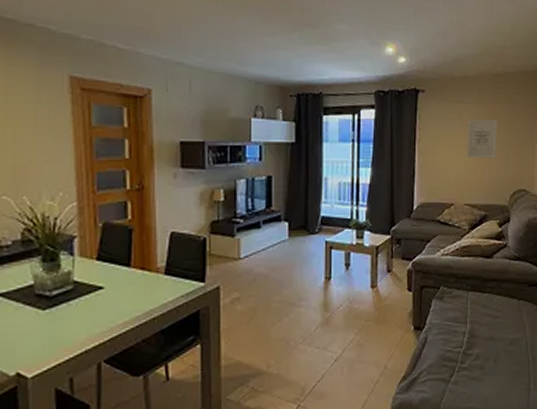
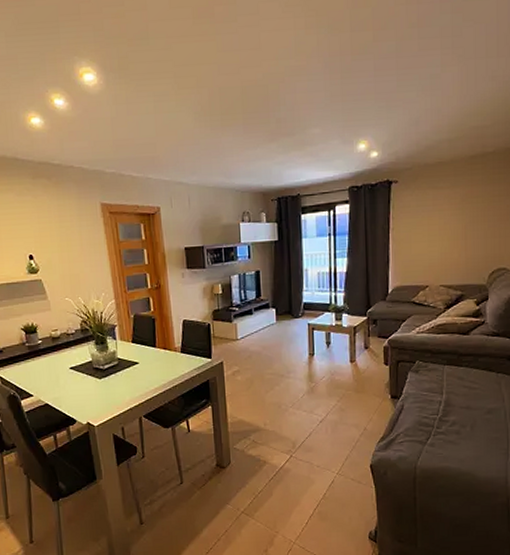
wall art: present [466,119,498,158] -> none [441,201,475,242]

